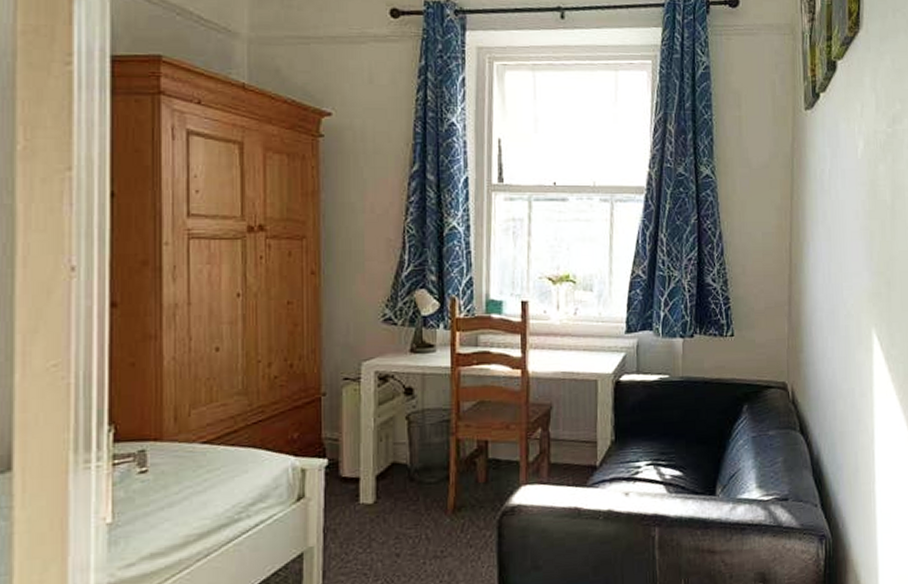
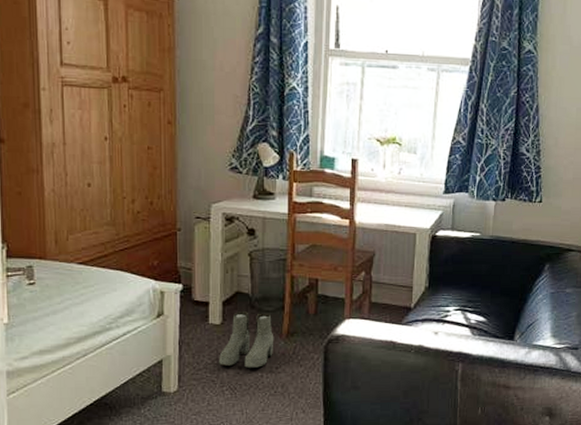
boots: none [372,485,438,556] -> present [219,312,274,369]

